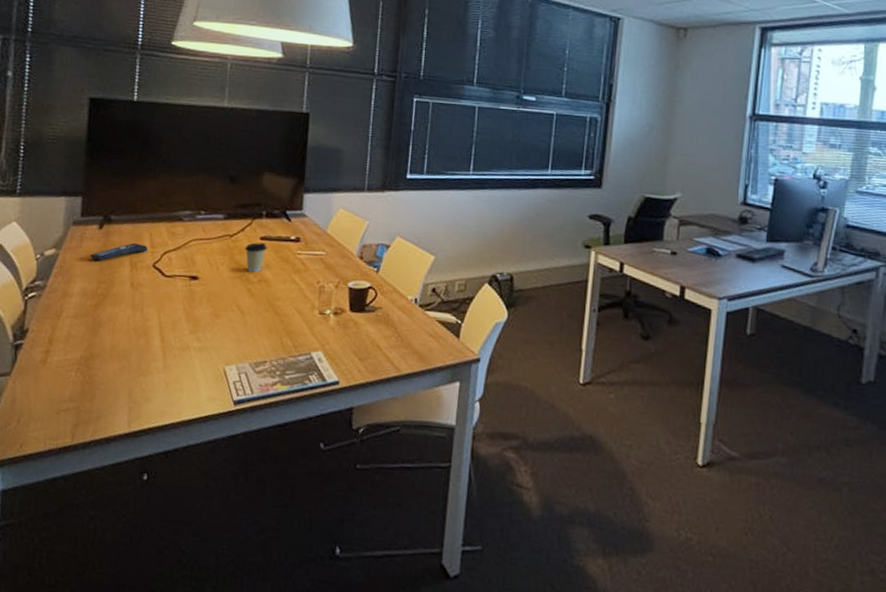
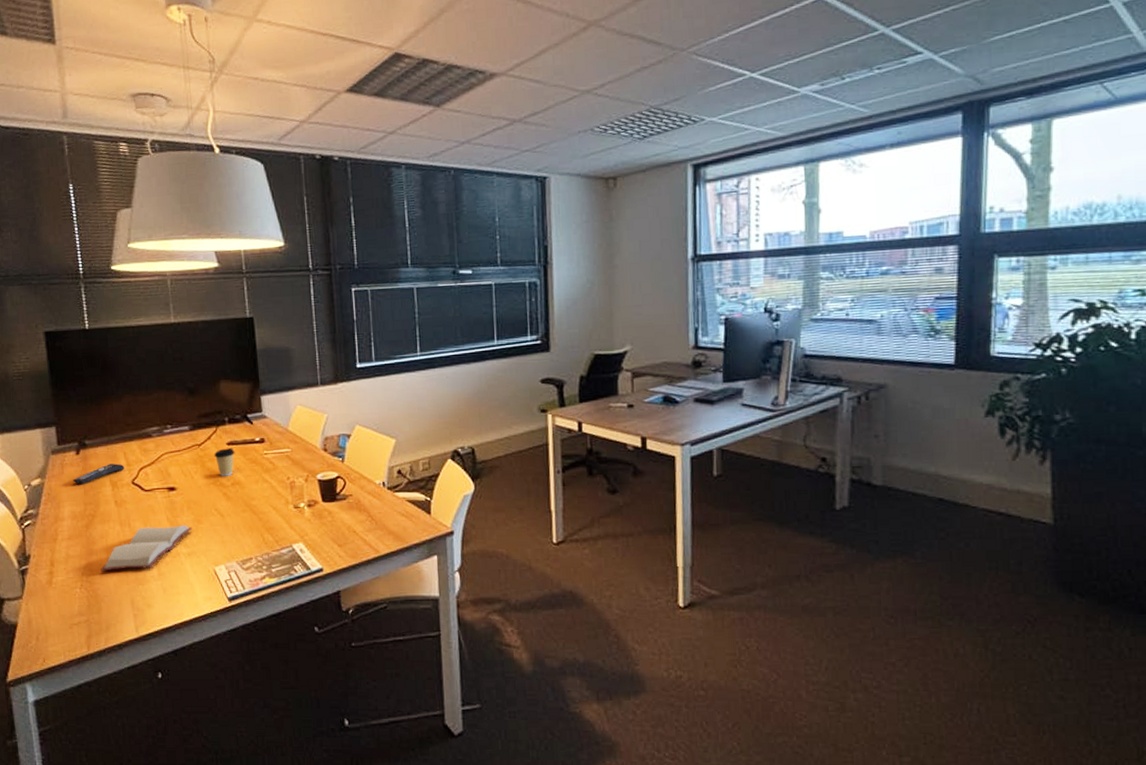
hardback book: none [101,314,209,360] -> present [100,525,193,572]

